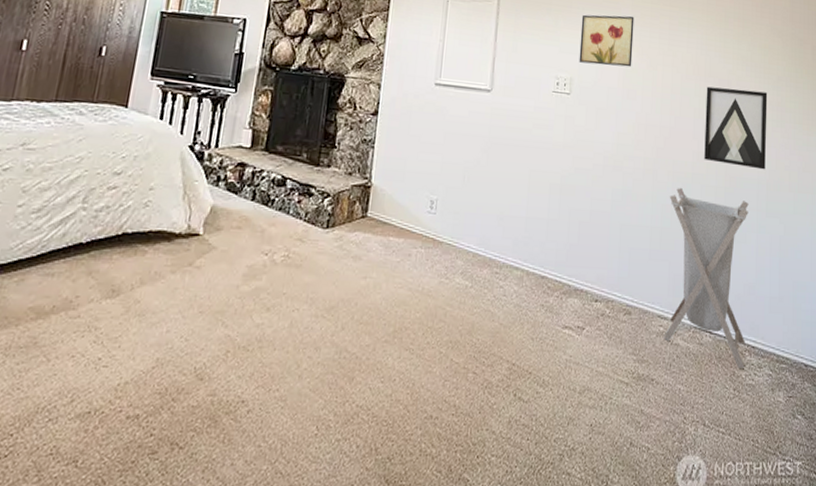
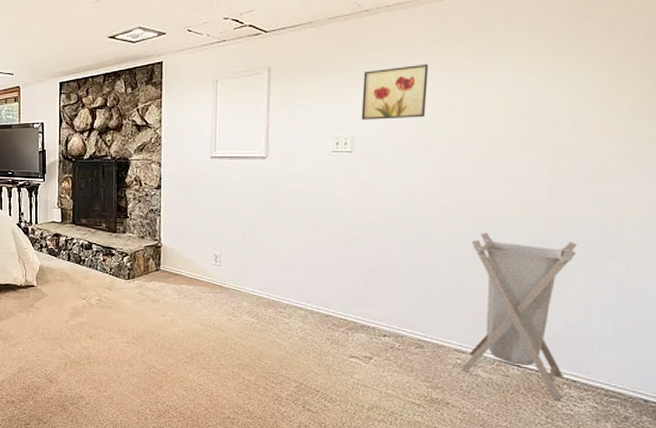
wall art: present [704,86,768,170] -> none [518,124,614,209]

